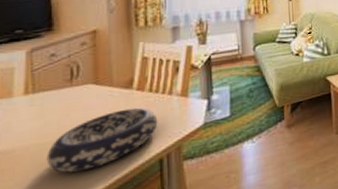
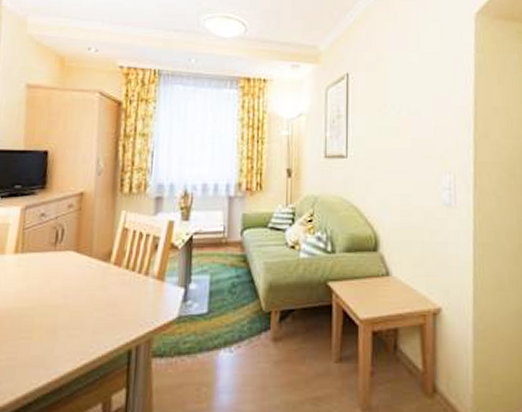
decorative bowl: present [46,107,158,173] -> none [24,284,131,346]

